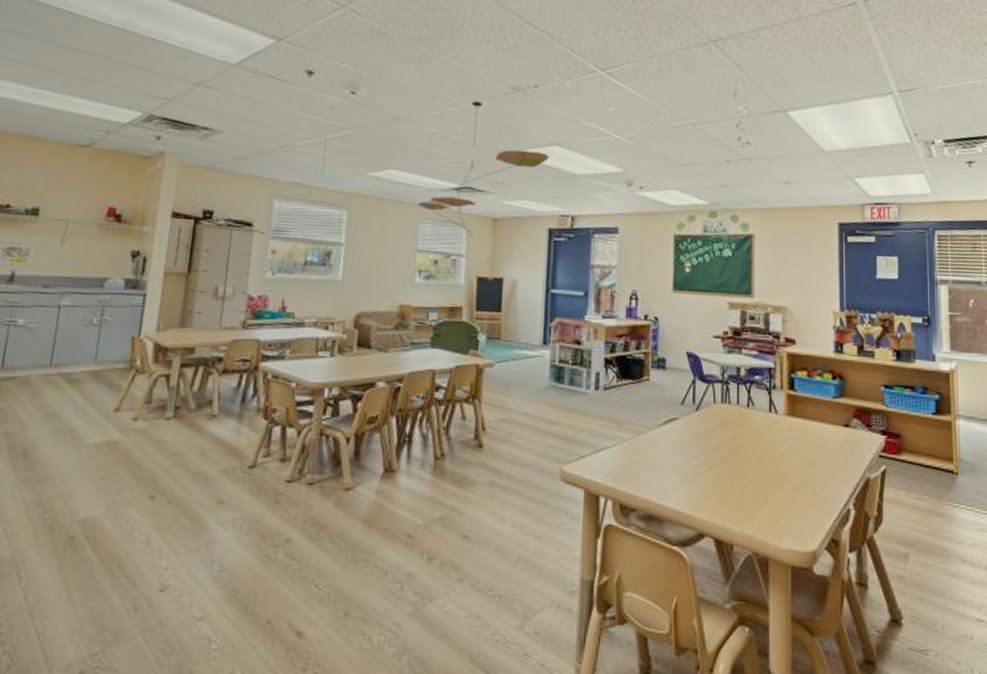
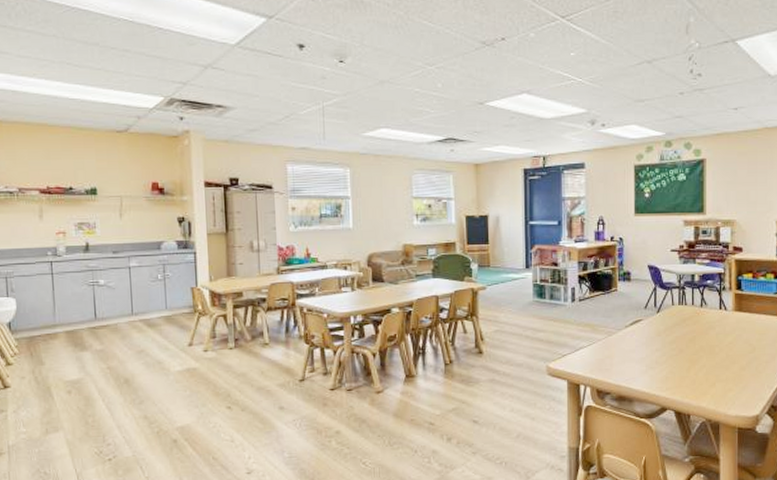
ceiling mobile: present [418,101,550,238] -> none [409,59,520,183]

